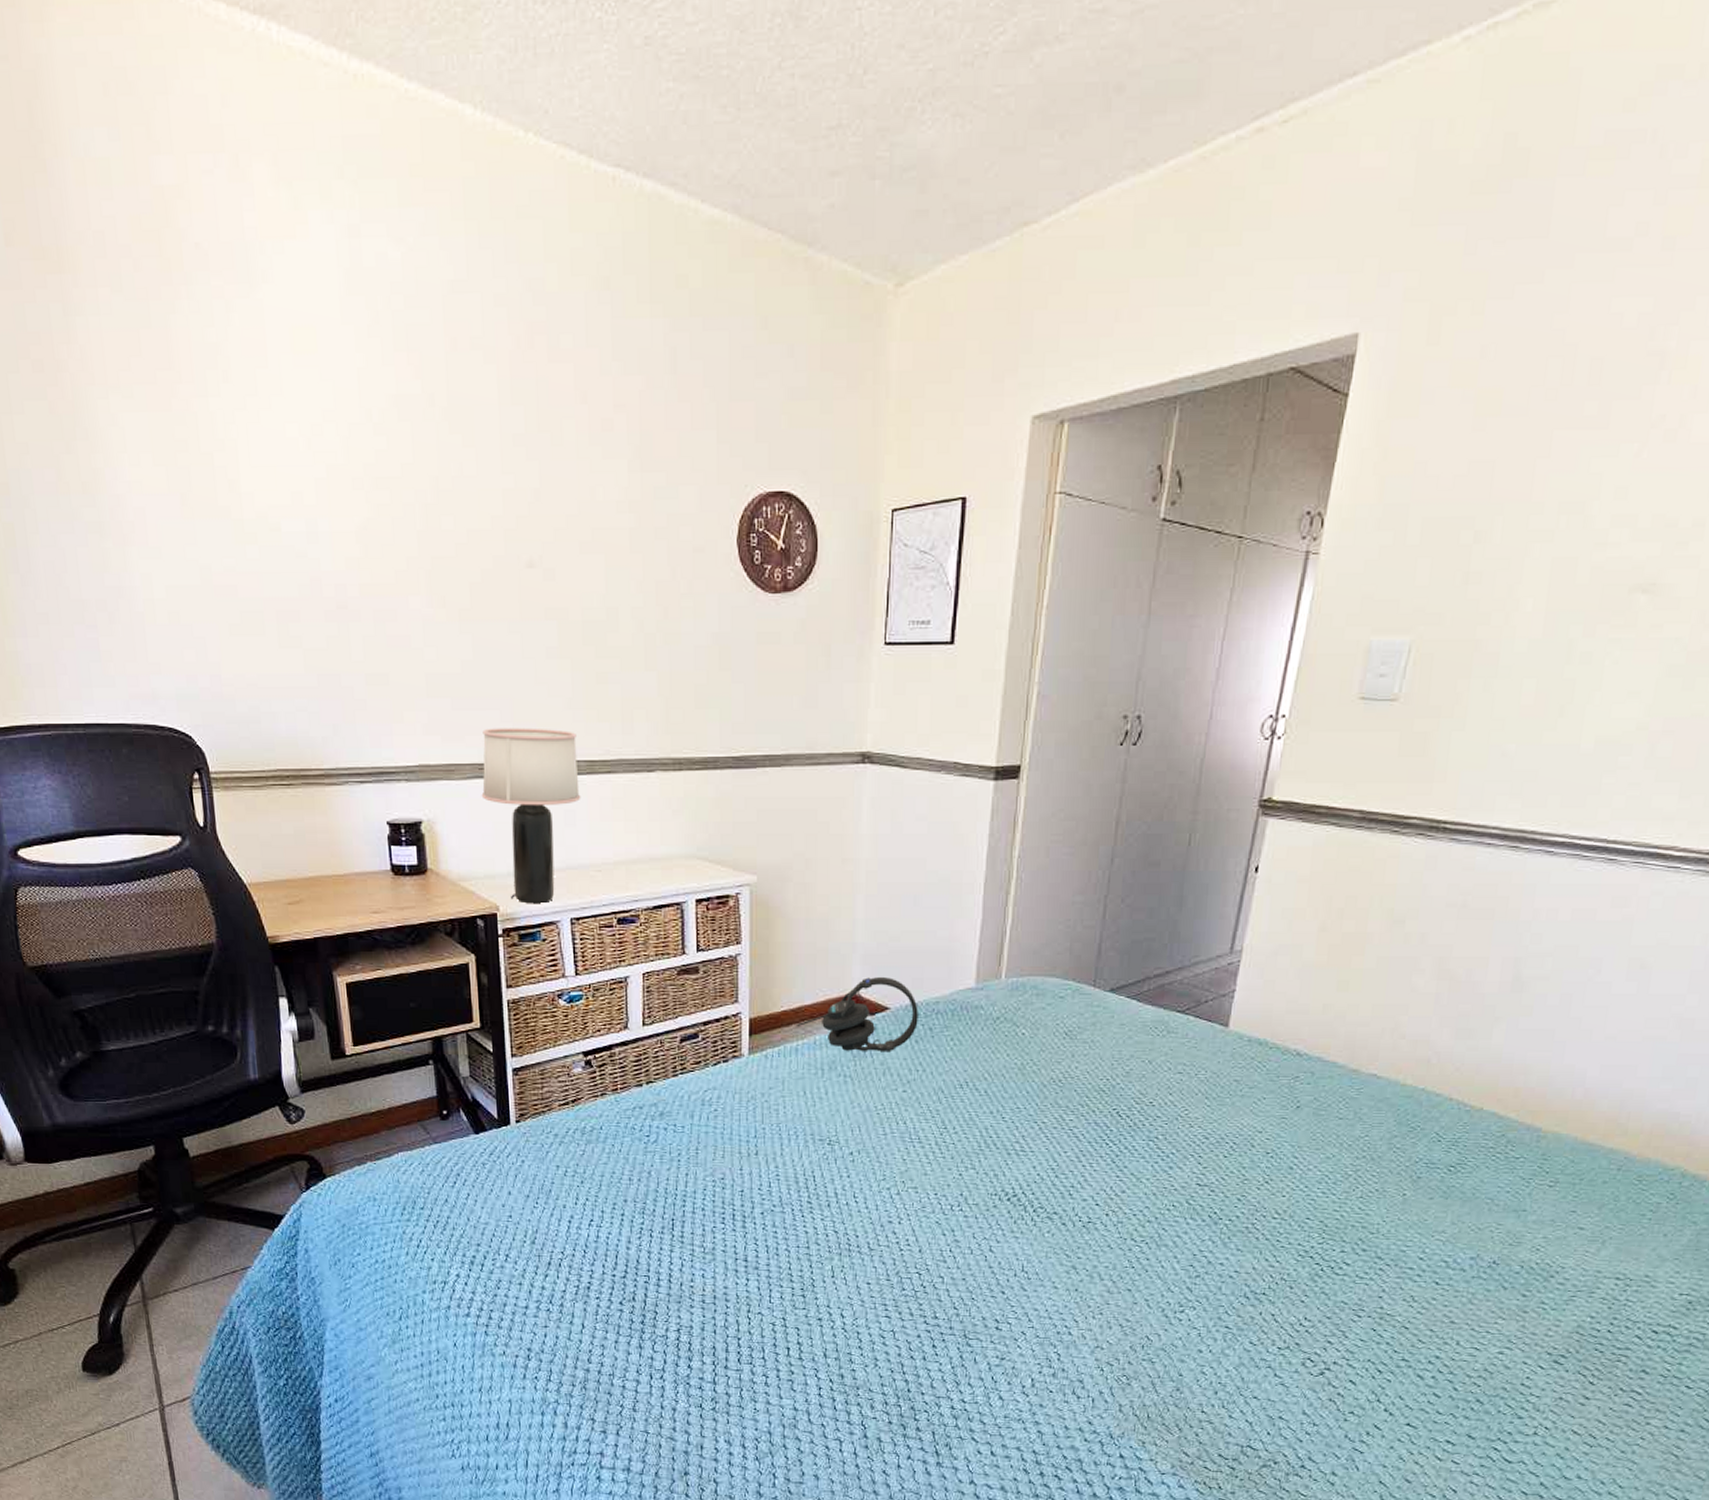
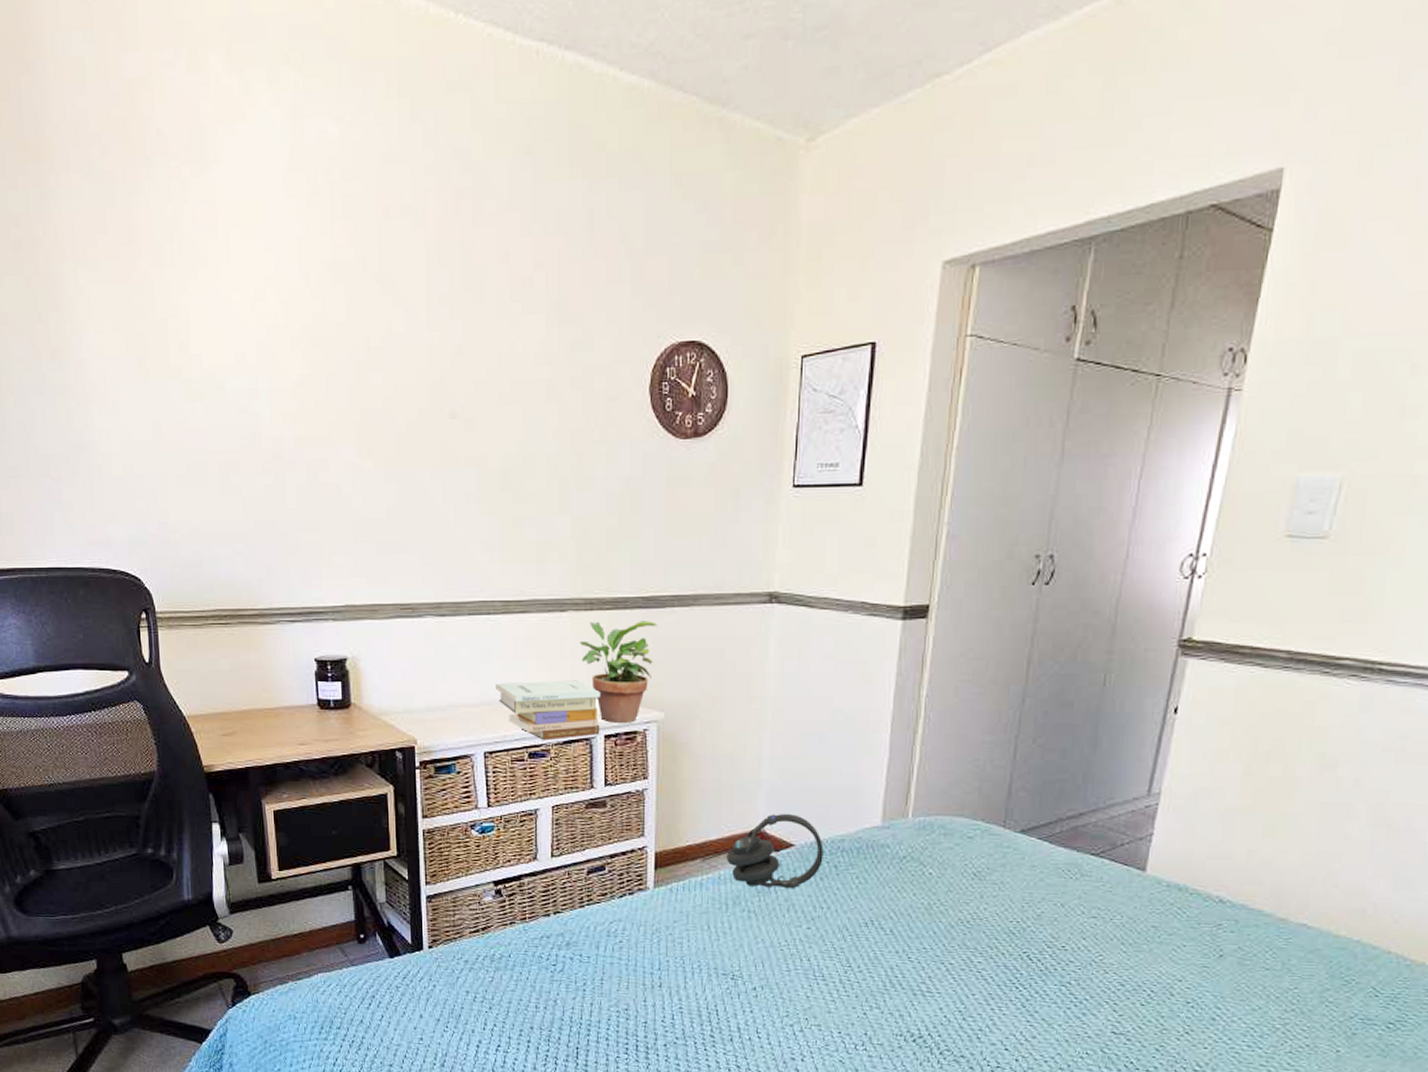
table lamp: present [481,728,581,904] -> none [402,570,496,738]
books: none [581,843,691,906] -> present [496,680,600,741]
potted plant: none [669,781,749,888] -> present [580,621,658,724]

